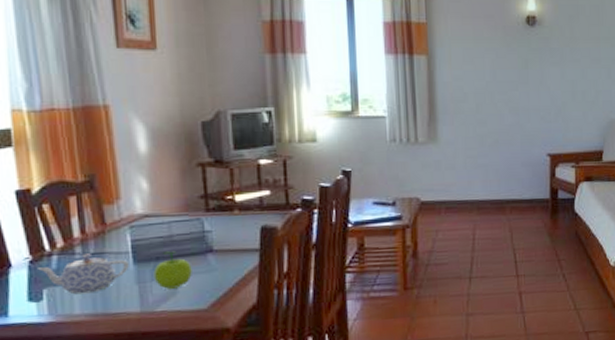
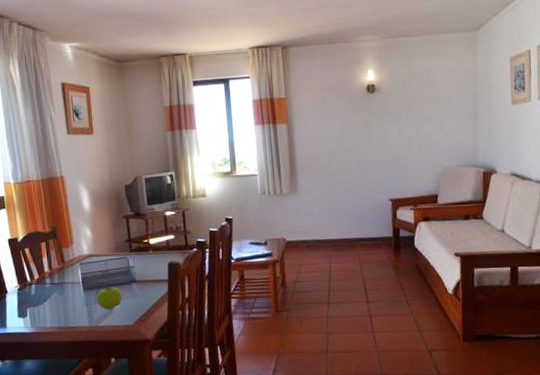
teapot: present [38,253,129,295] -> none [23,283,80,313]

